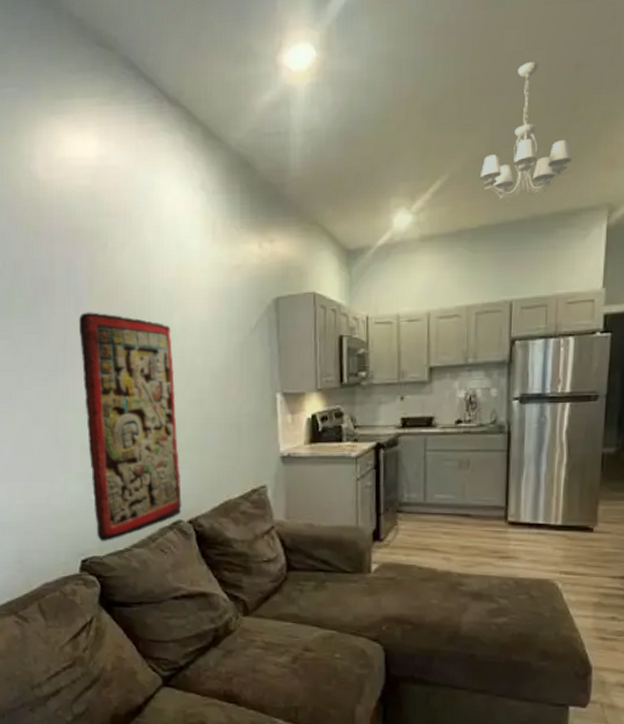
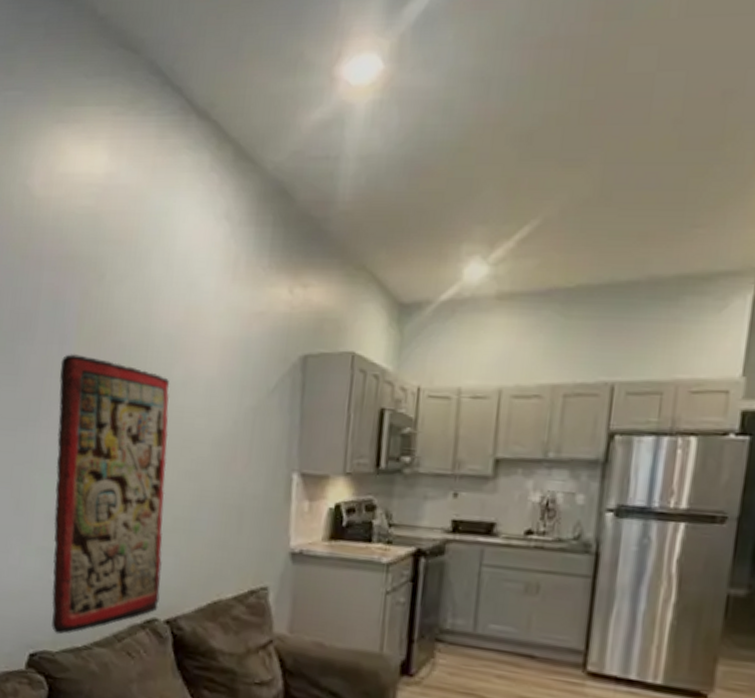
chandelier: present [479,61,572,203] -> none [582,85,711,259]

